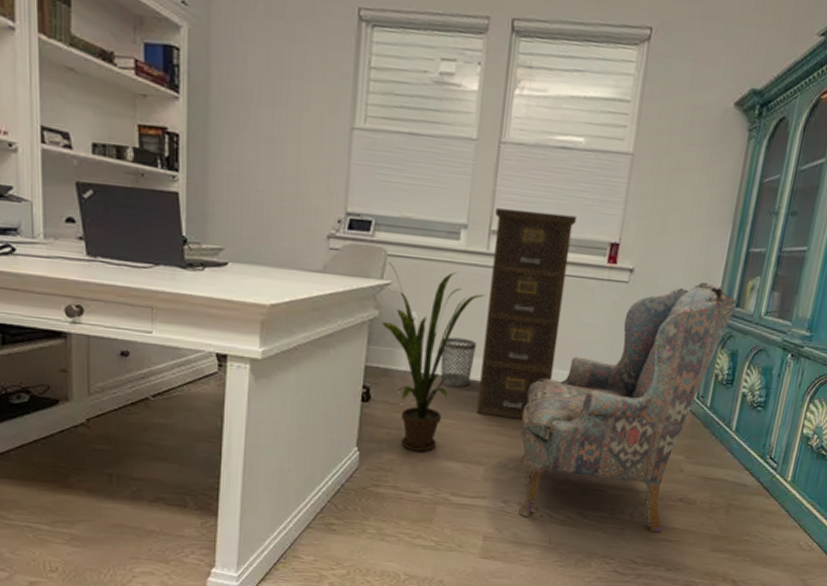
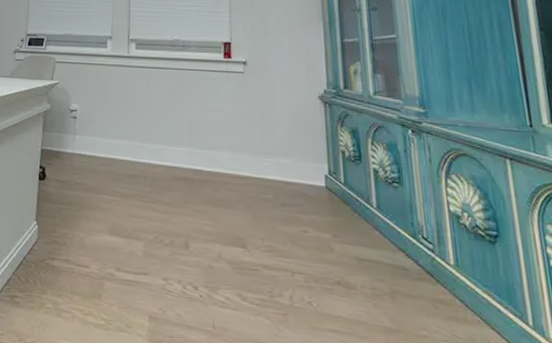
house plant: present [381,262,485,452] -> none [53,67,129,227]
wastebasket: present [440,337,477,388] -> none [99,123,126,167]
filing cabinet: present [477,208,577,420] -> none [131,22,194,196]
armchair: present [518,281,738,533] -> none [171,69,345,322]

